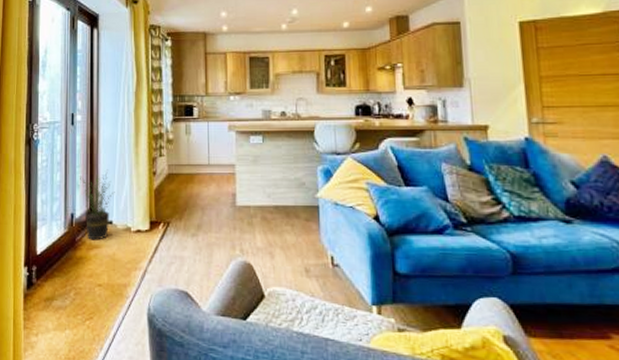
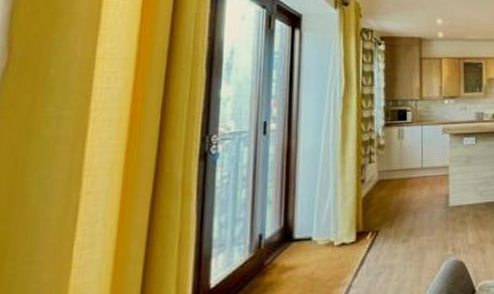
potted plant: present [80,169,115,240] -> none [272,181,316,262]

